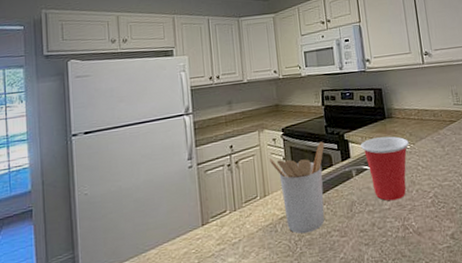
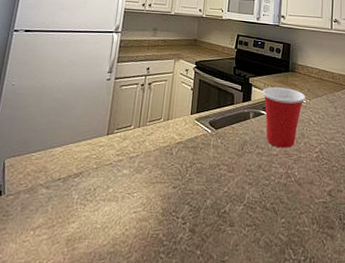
utensil holder: present [268,141,325,234] -> none [178,80,230,161]

